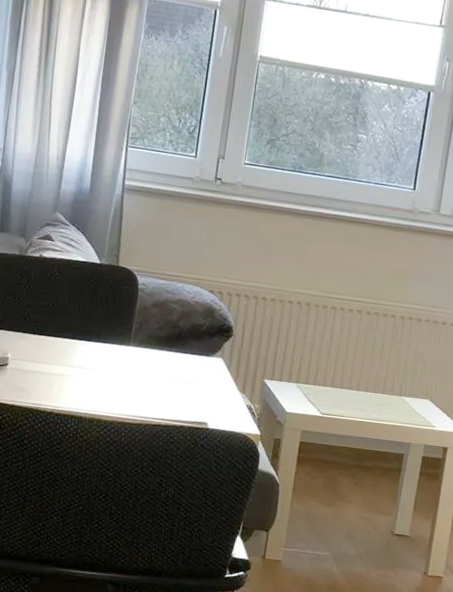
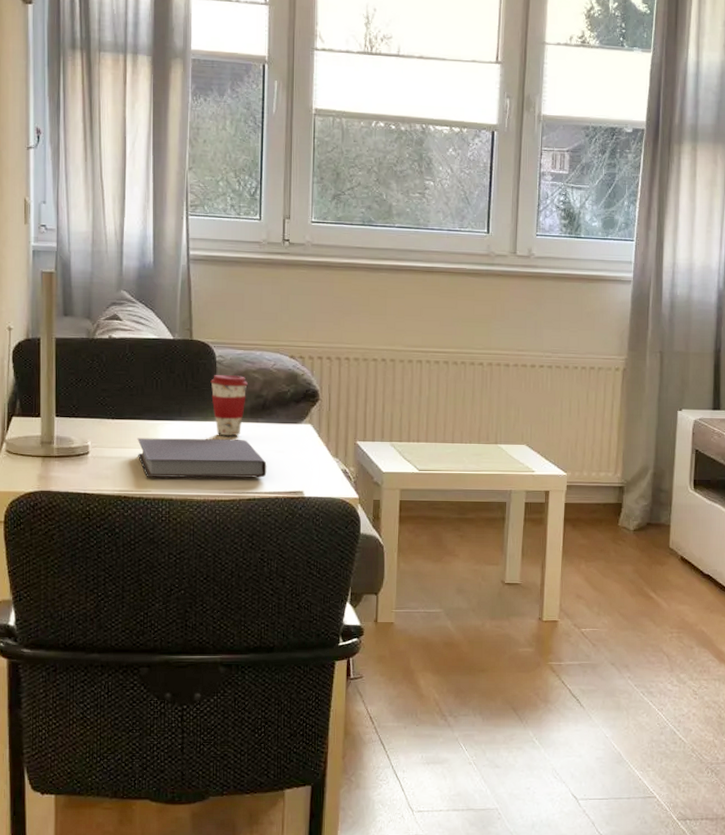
notebook: none [54,354,176,406] -> present [137,438,267,478]
coffee cup: none [130,302,166,363] -> present [210,375,248,436]

